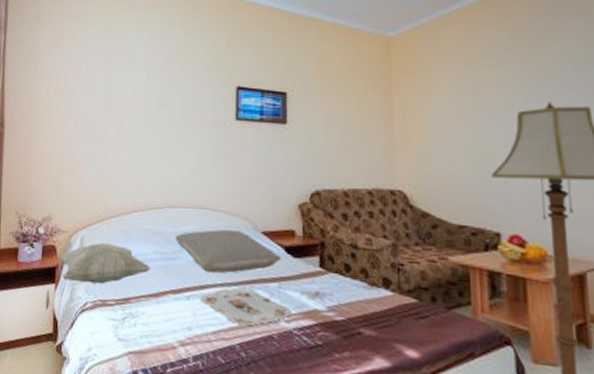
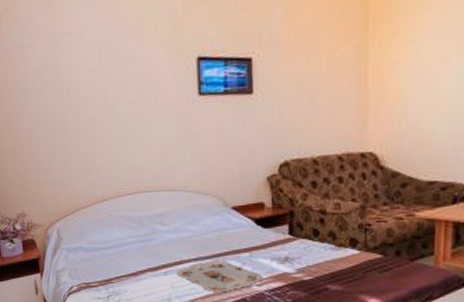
decorative pillow: present [58,243,151,284] -> none [38,232,128,270]
pillow: present [174,230,282,274] -> none [147,208,252,250]

